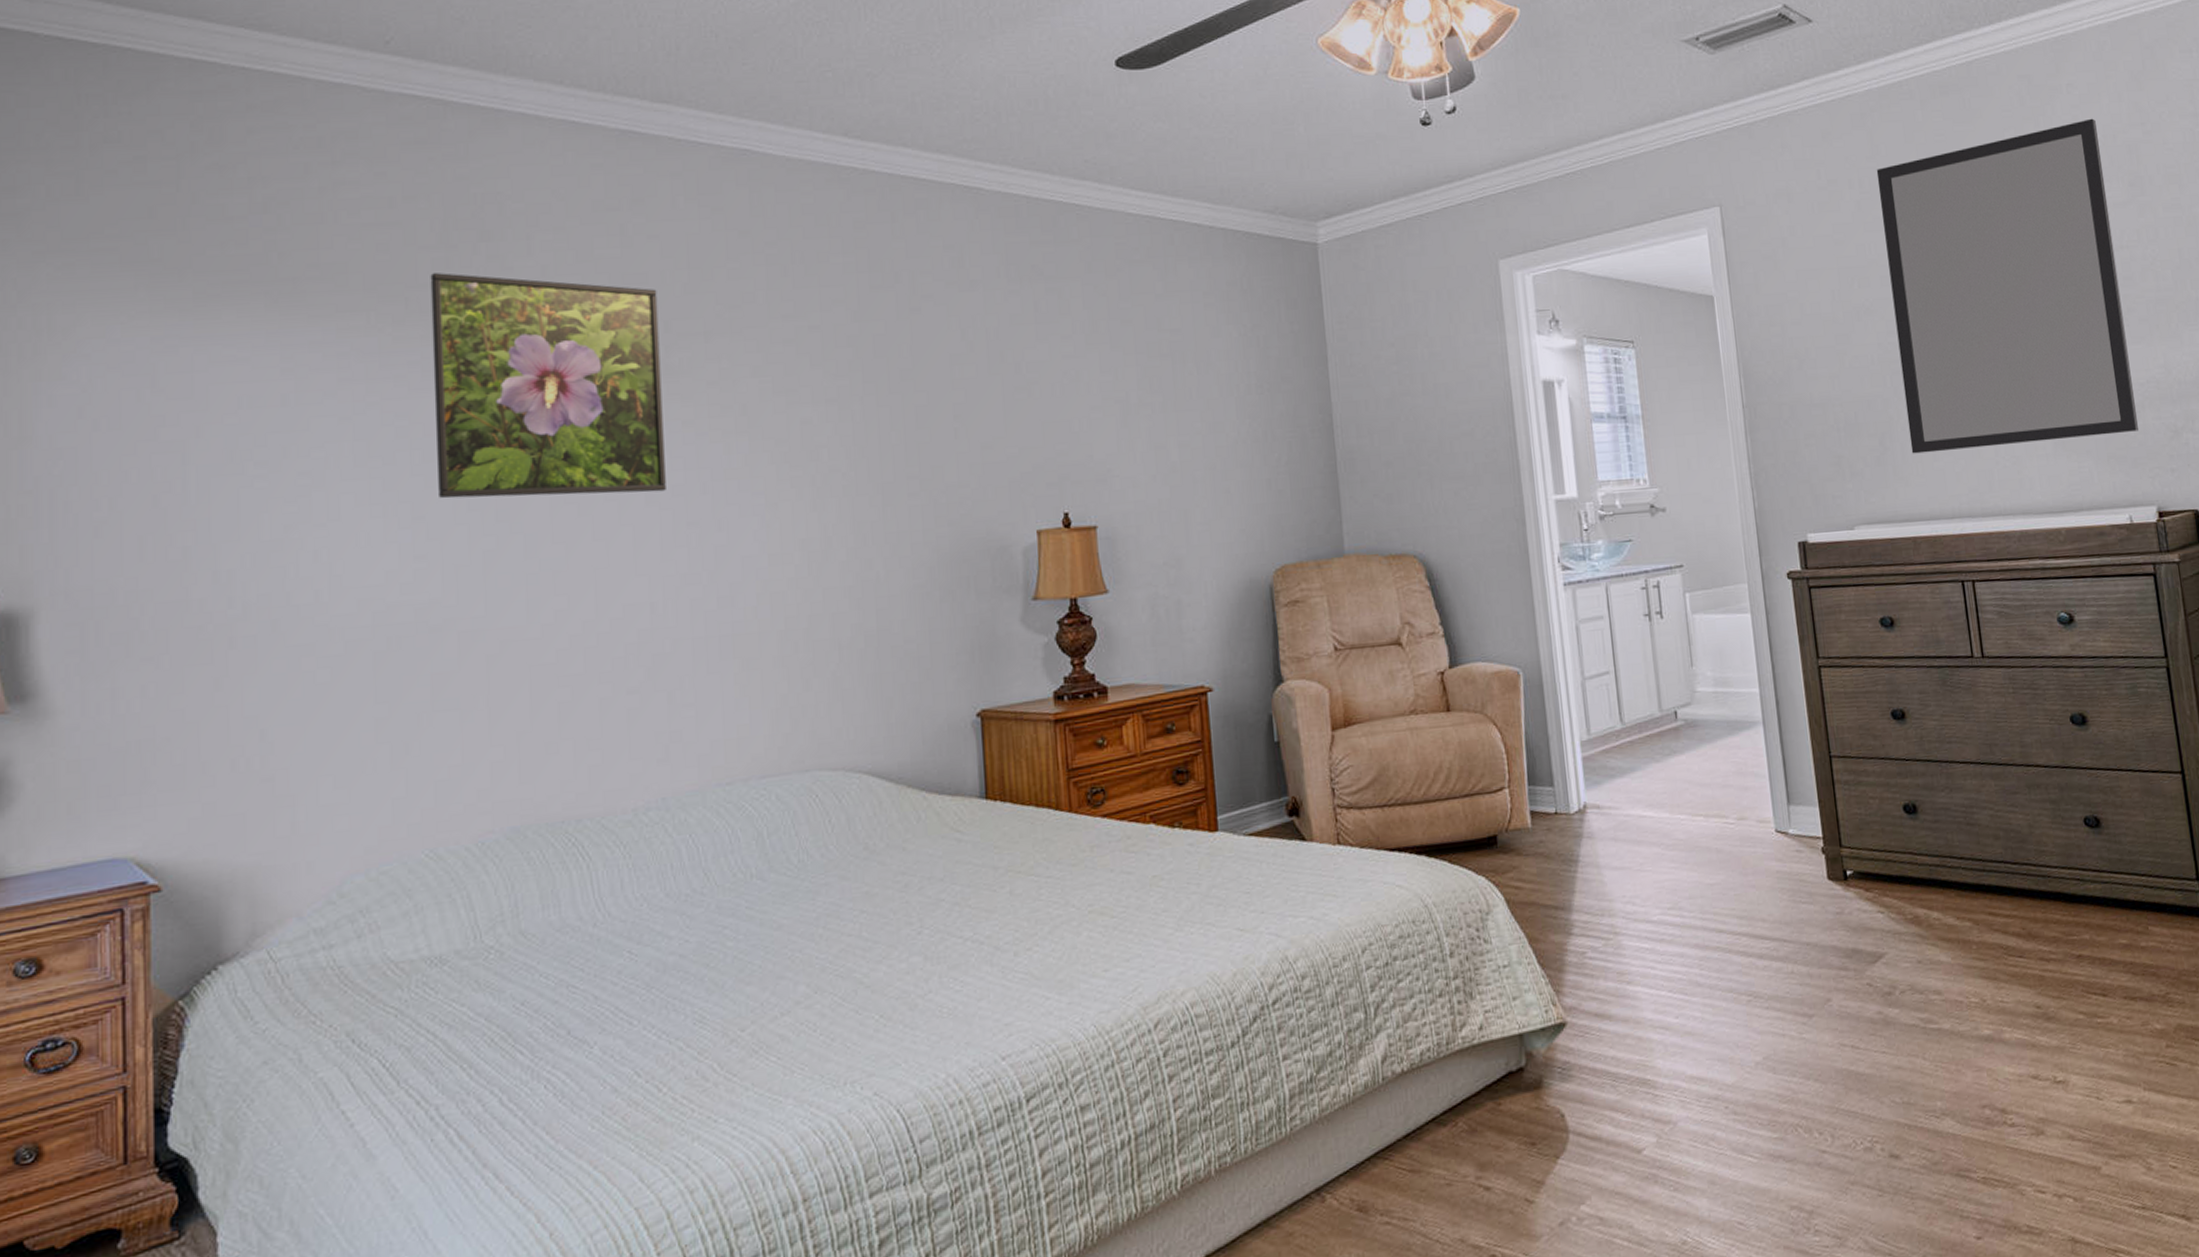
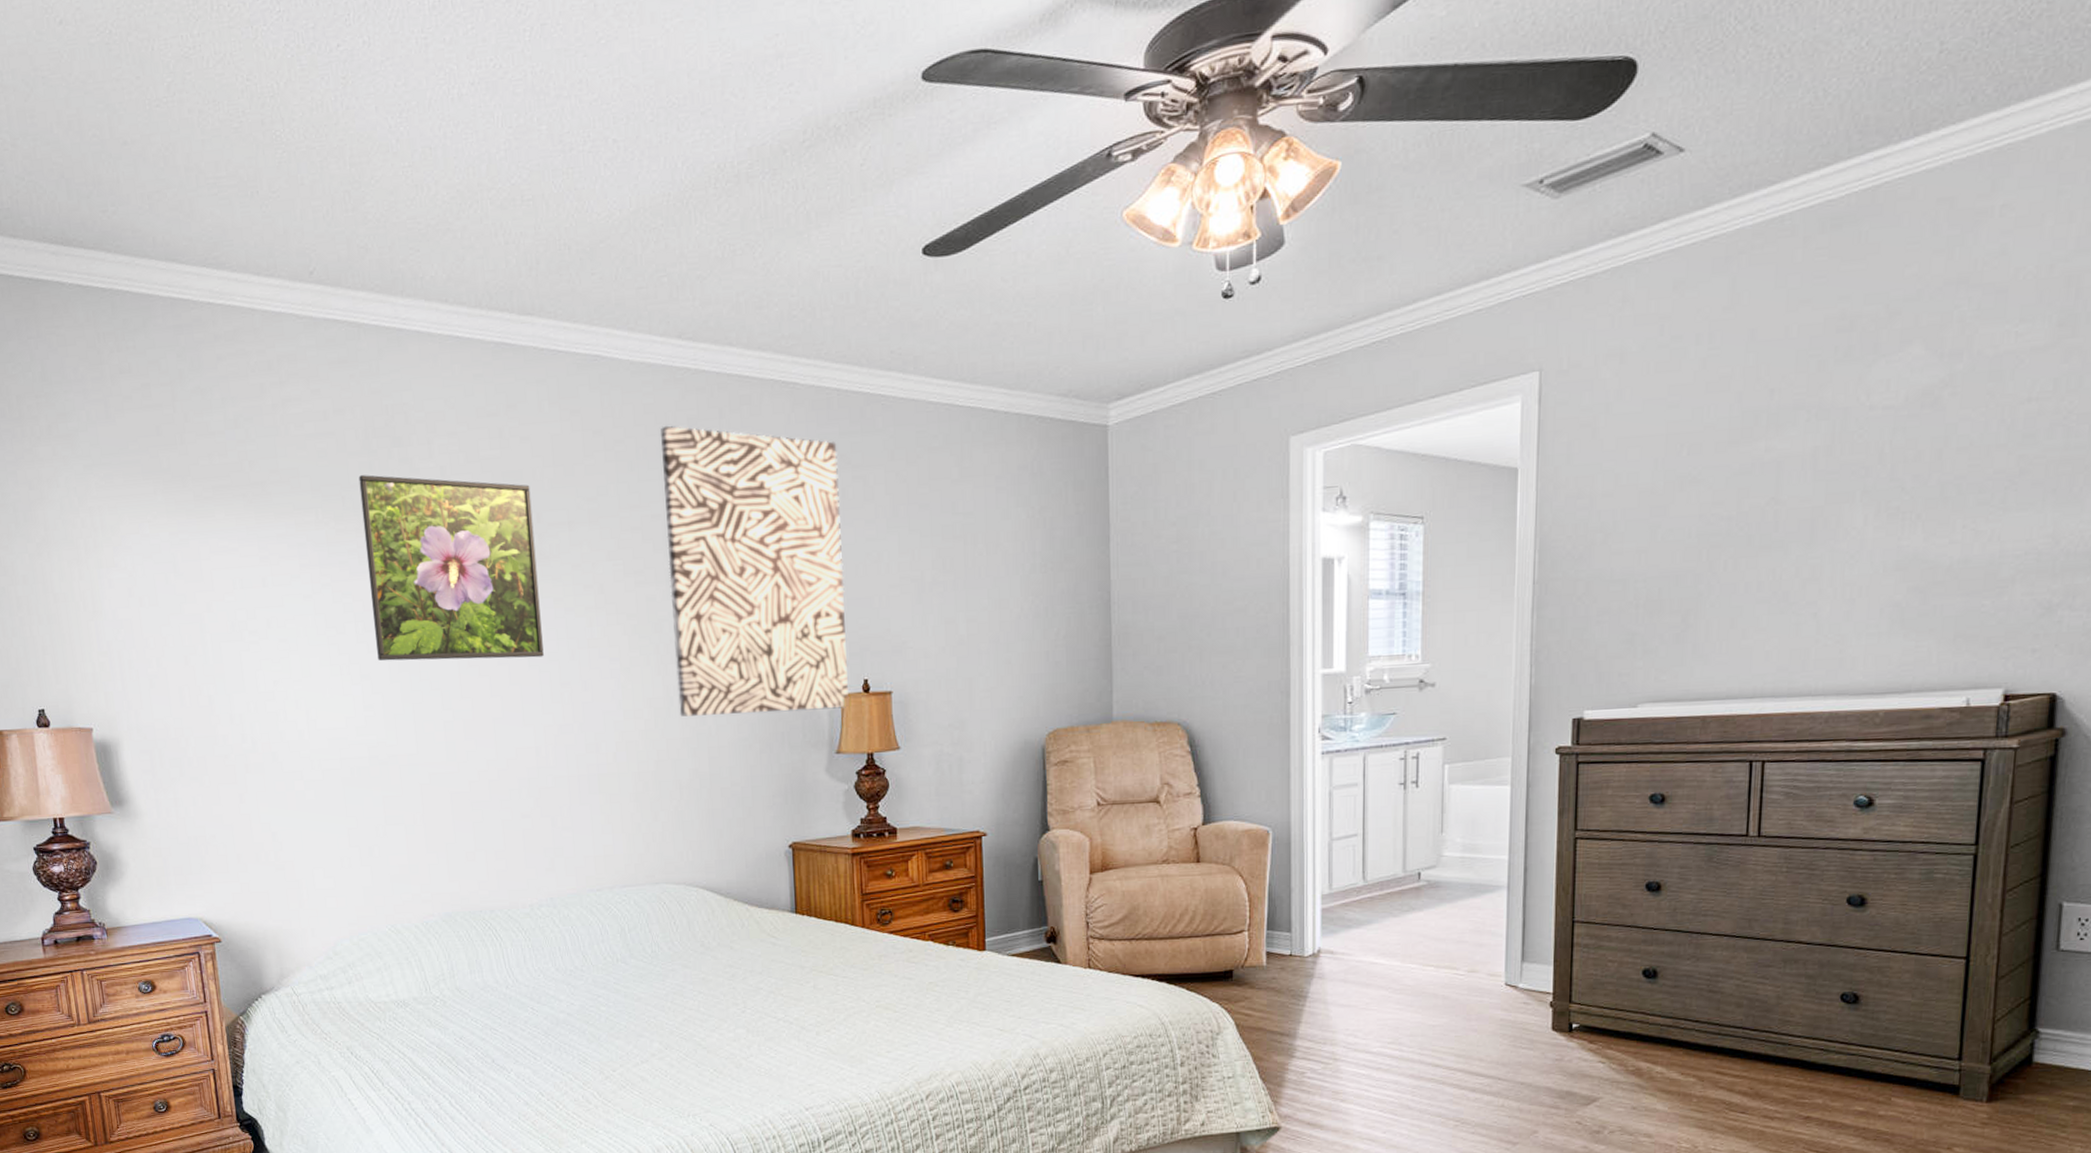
wall art: none [820,228,1046,561] -> present [660,425,848,717]
home mirror: present [1876,118,2139,454] -> none [1717,245,2030,632]

